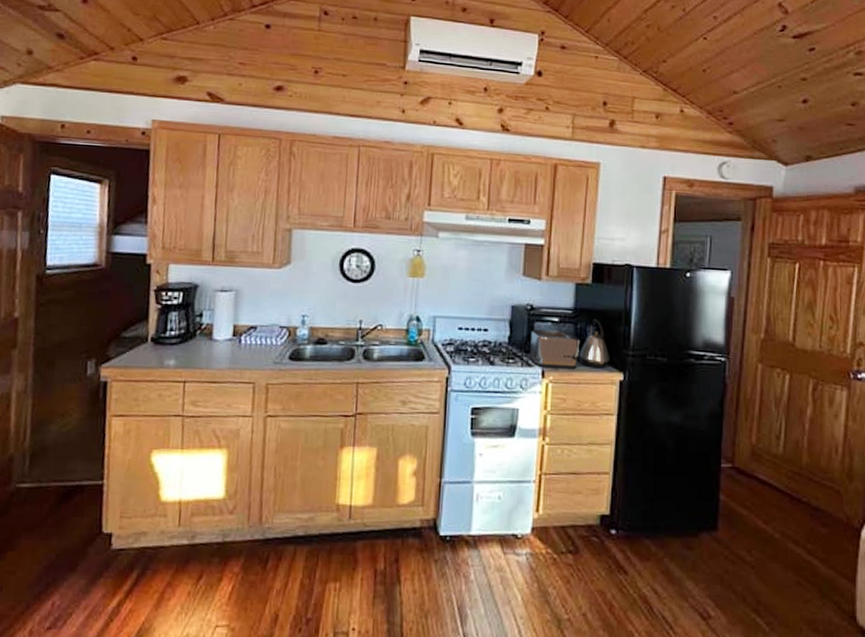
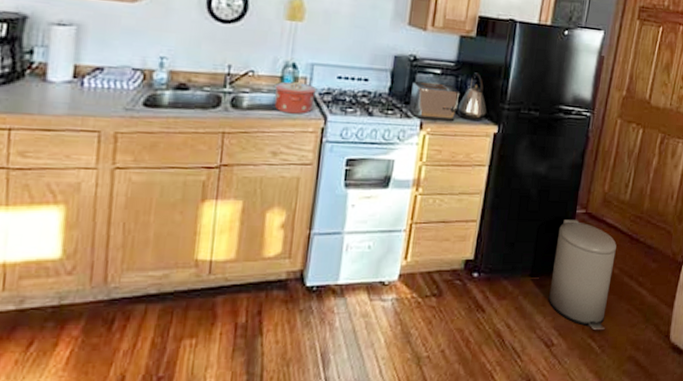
casserole: none [400,334,440,366] -> present [273,81,318,115]
pedal bin: none [699,474,774,605] -> present [548,220,617,331]

